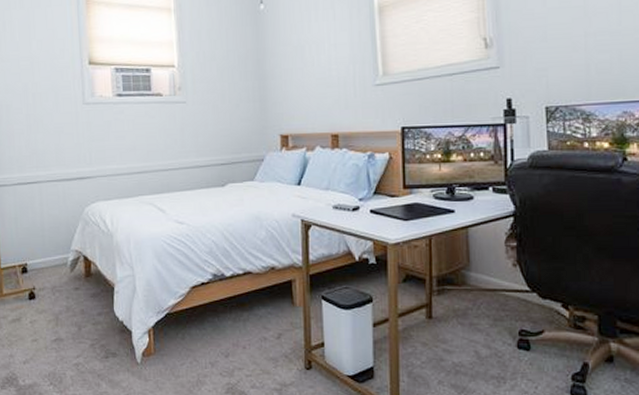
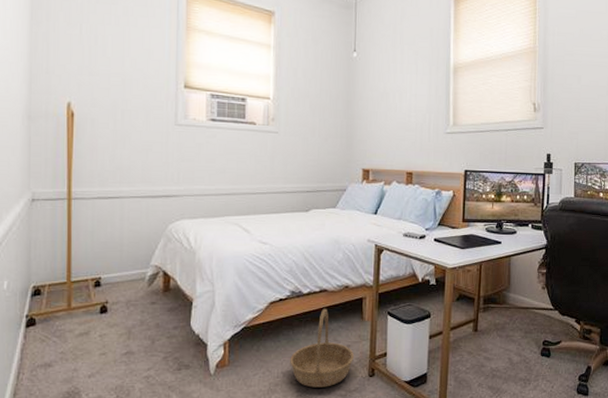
basket: none [217,292,288,380] -> present [290,308,355,388]

